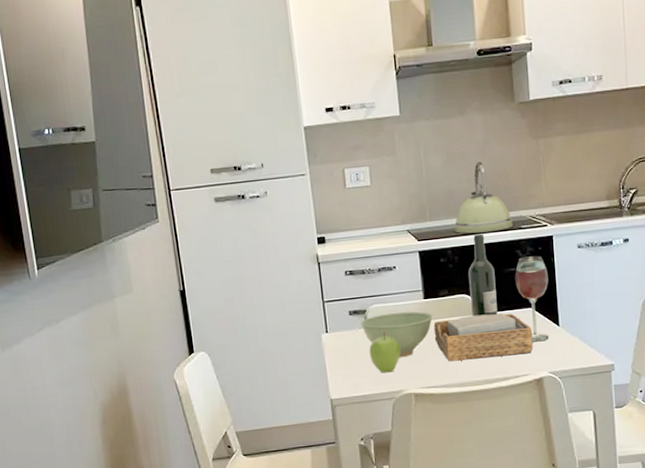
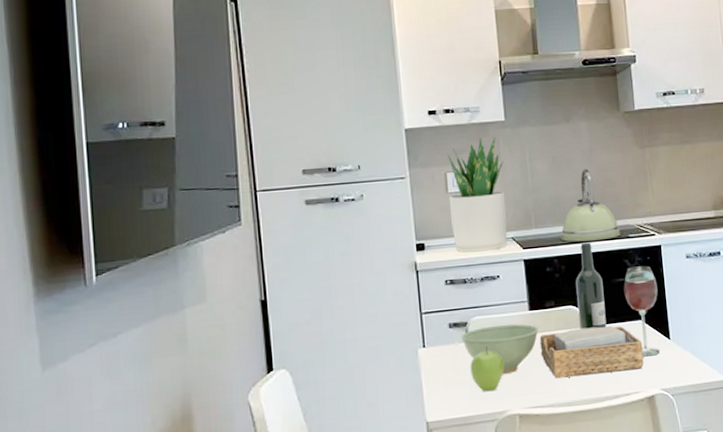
planter: none [345,133,403,245] -> present [448,137,508,253]

